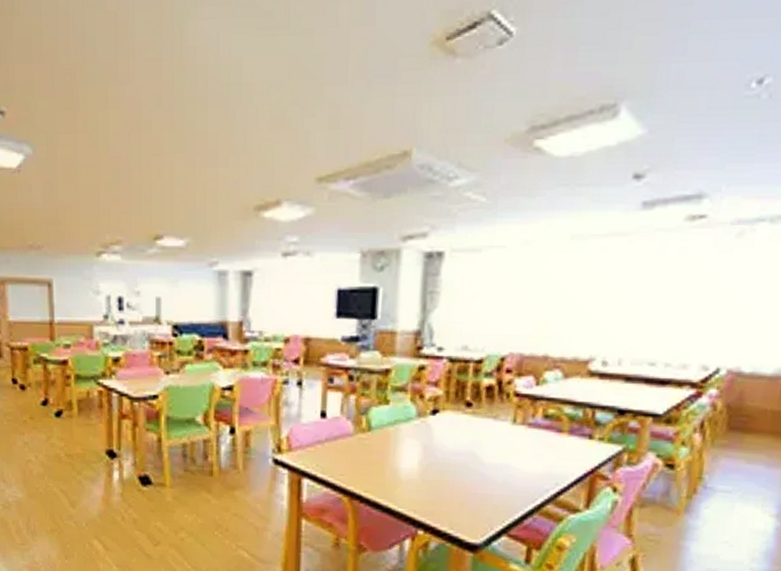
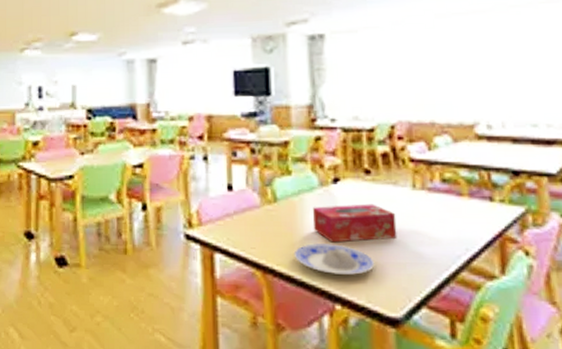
plate: none [382,473,463,504] -> present [294,243,375,275]
tissue box: none [405,436,491,473] -> present [312,204,397,243]

